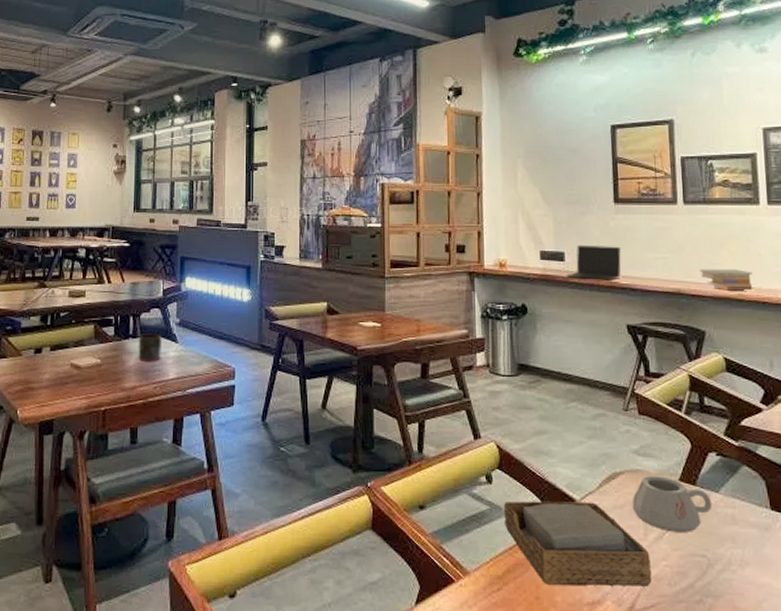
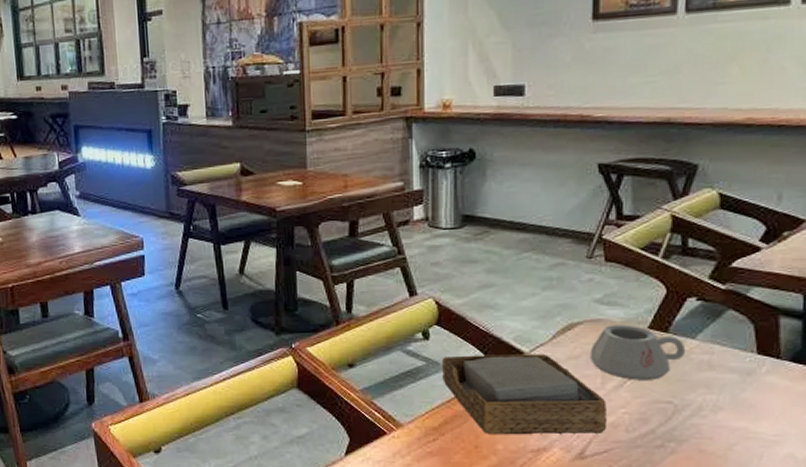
mug: present [138,334,162,362] -> none [38,208,64,237]
laptop: present [566,244,621,280] -> none [525,72,597,115]
books: present [699,269,753,291] -> none [698,88,769,115]

